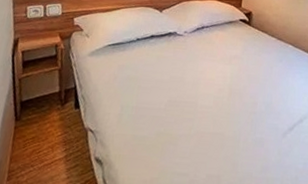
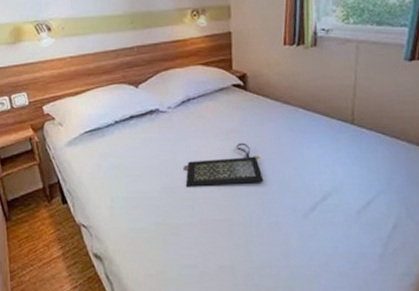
clutch bag: none [189,68,255,103] -> present [183,142,264,187]

